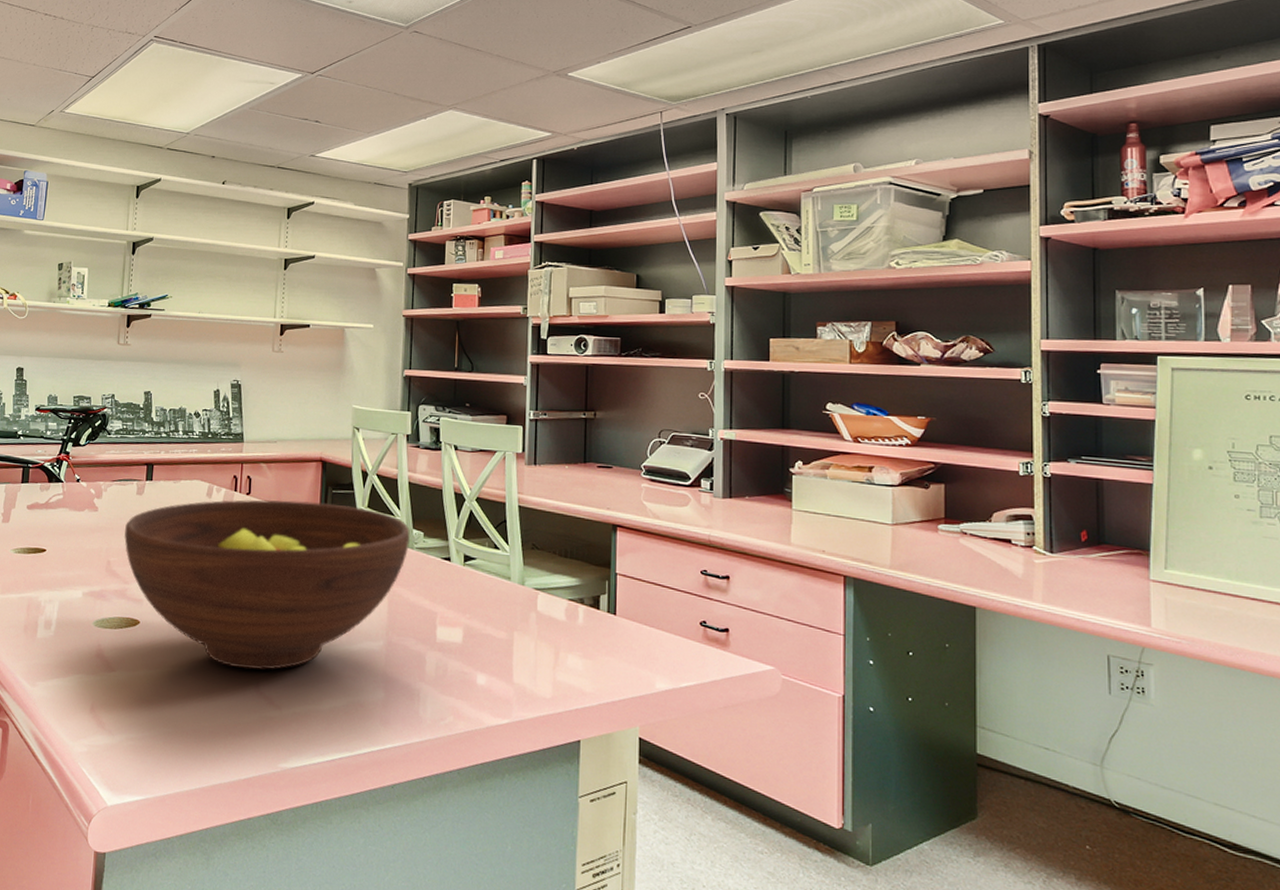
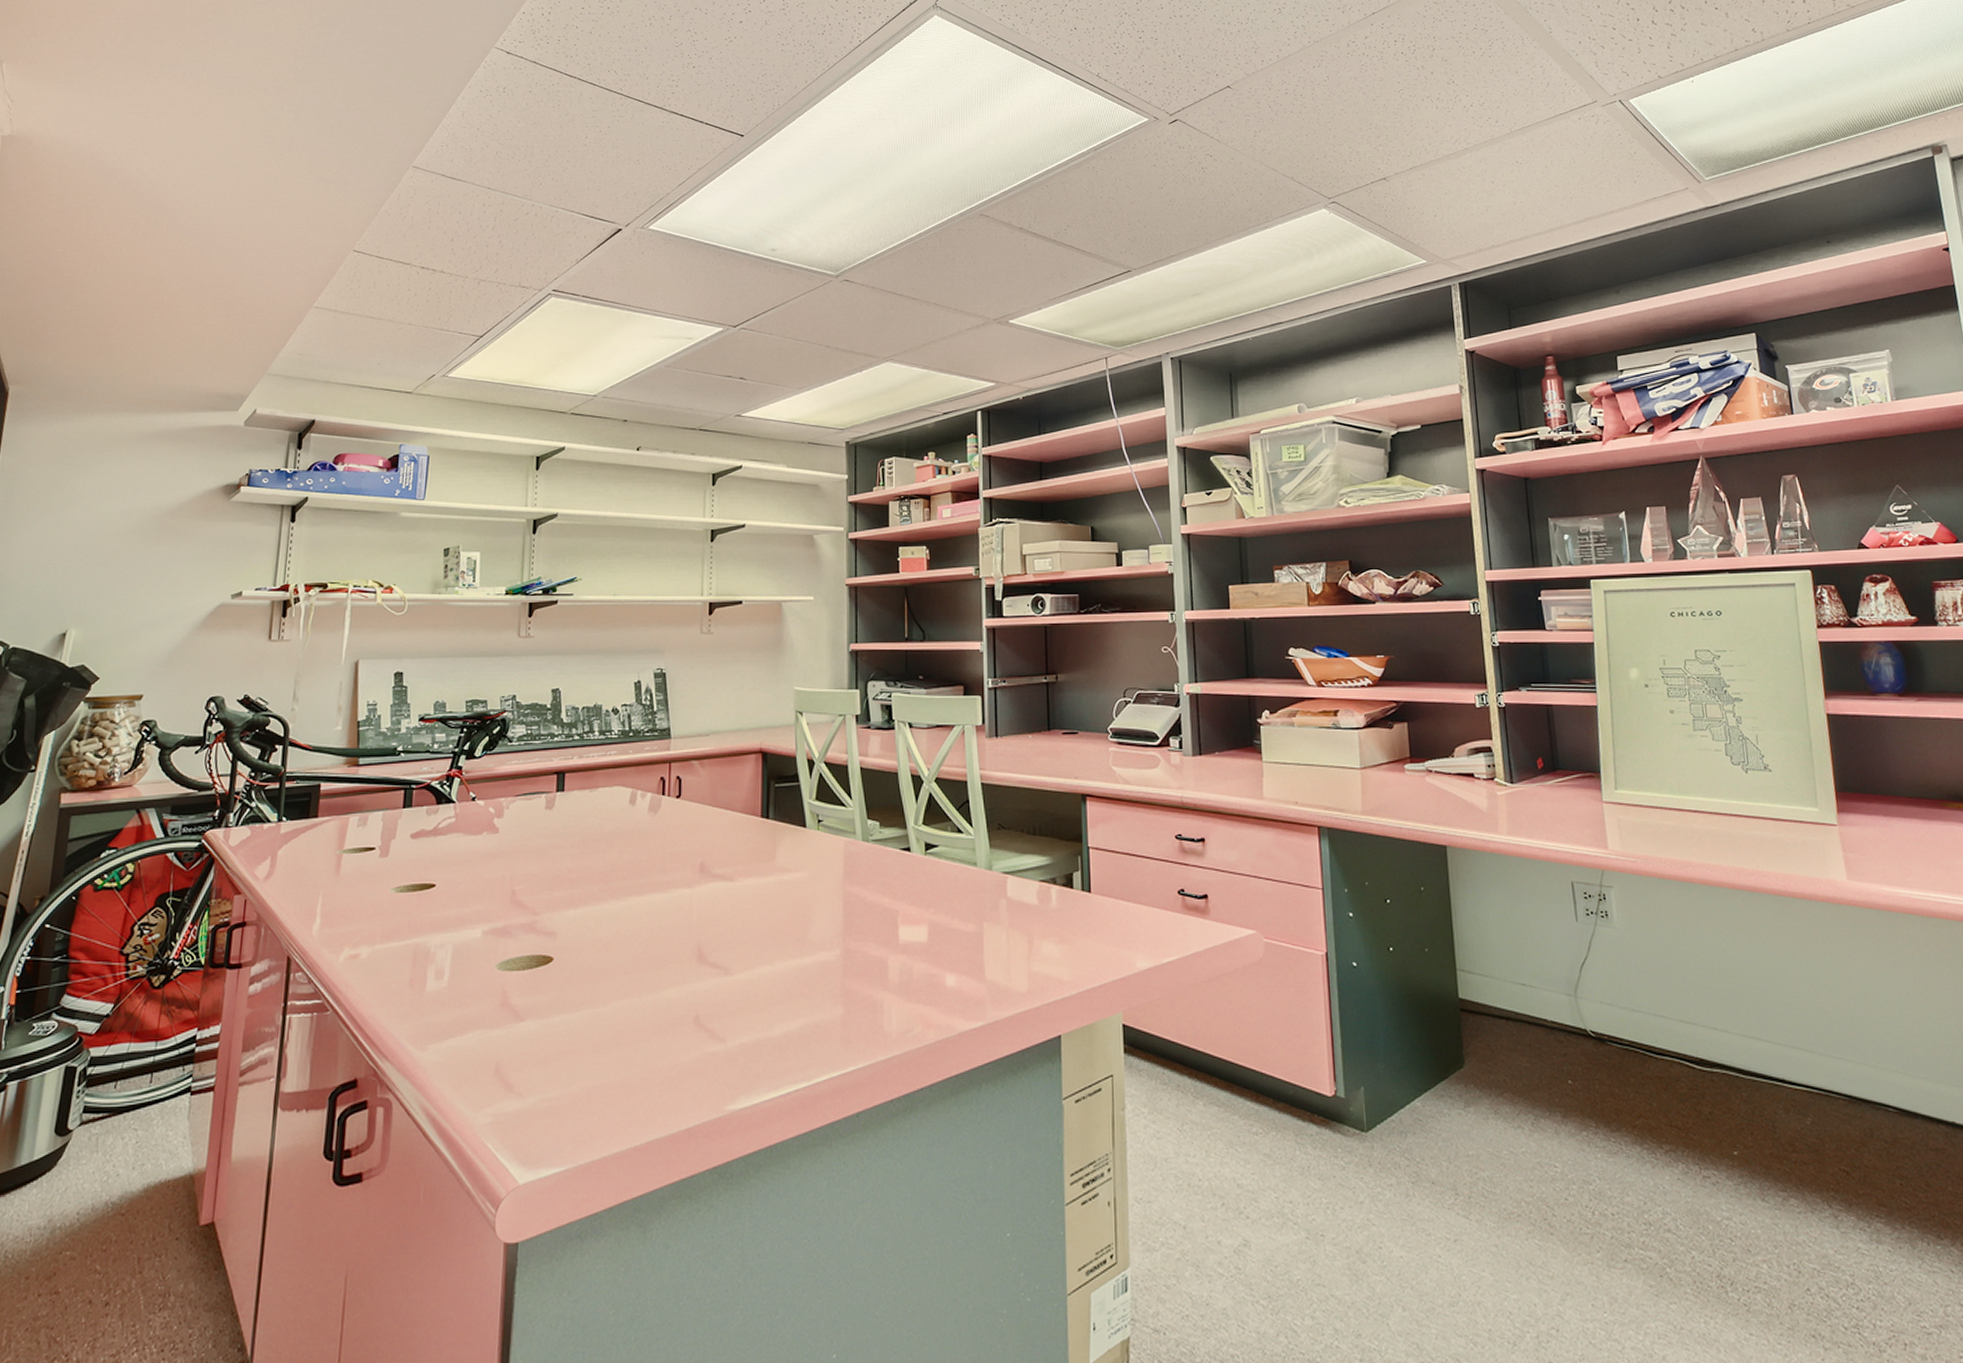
fruit bowl: present [123,499,411,670] -> none [531,799,866,1000]

